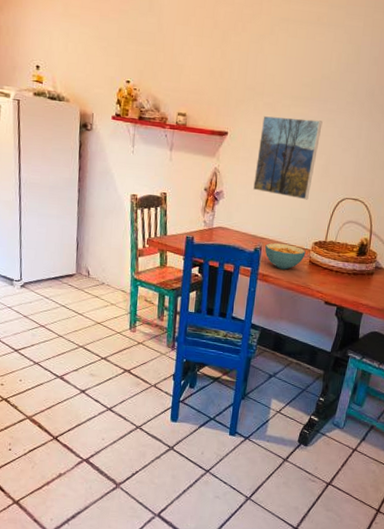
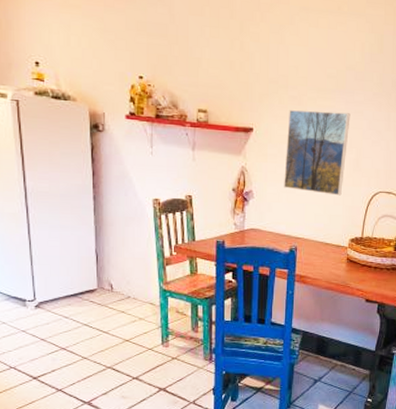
cereal bowl: present [265,243,306,270] -> none [301,242,343,269]

